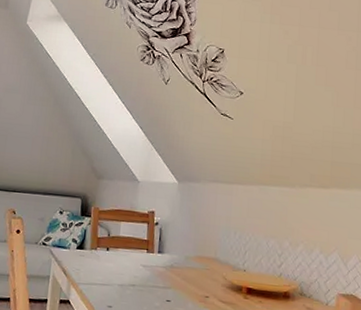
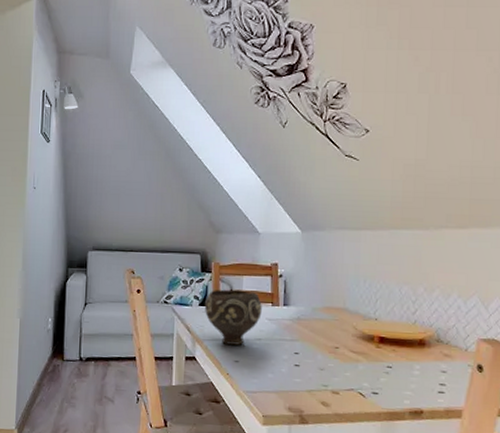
bowl: none [82,234,138,291] -> present [205,289,262,345]

